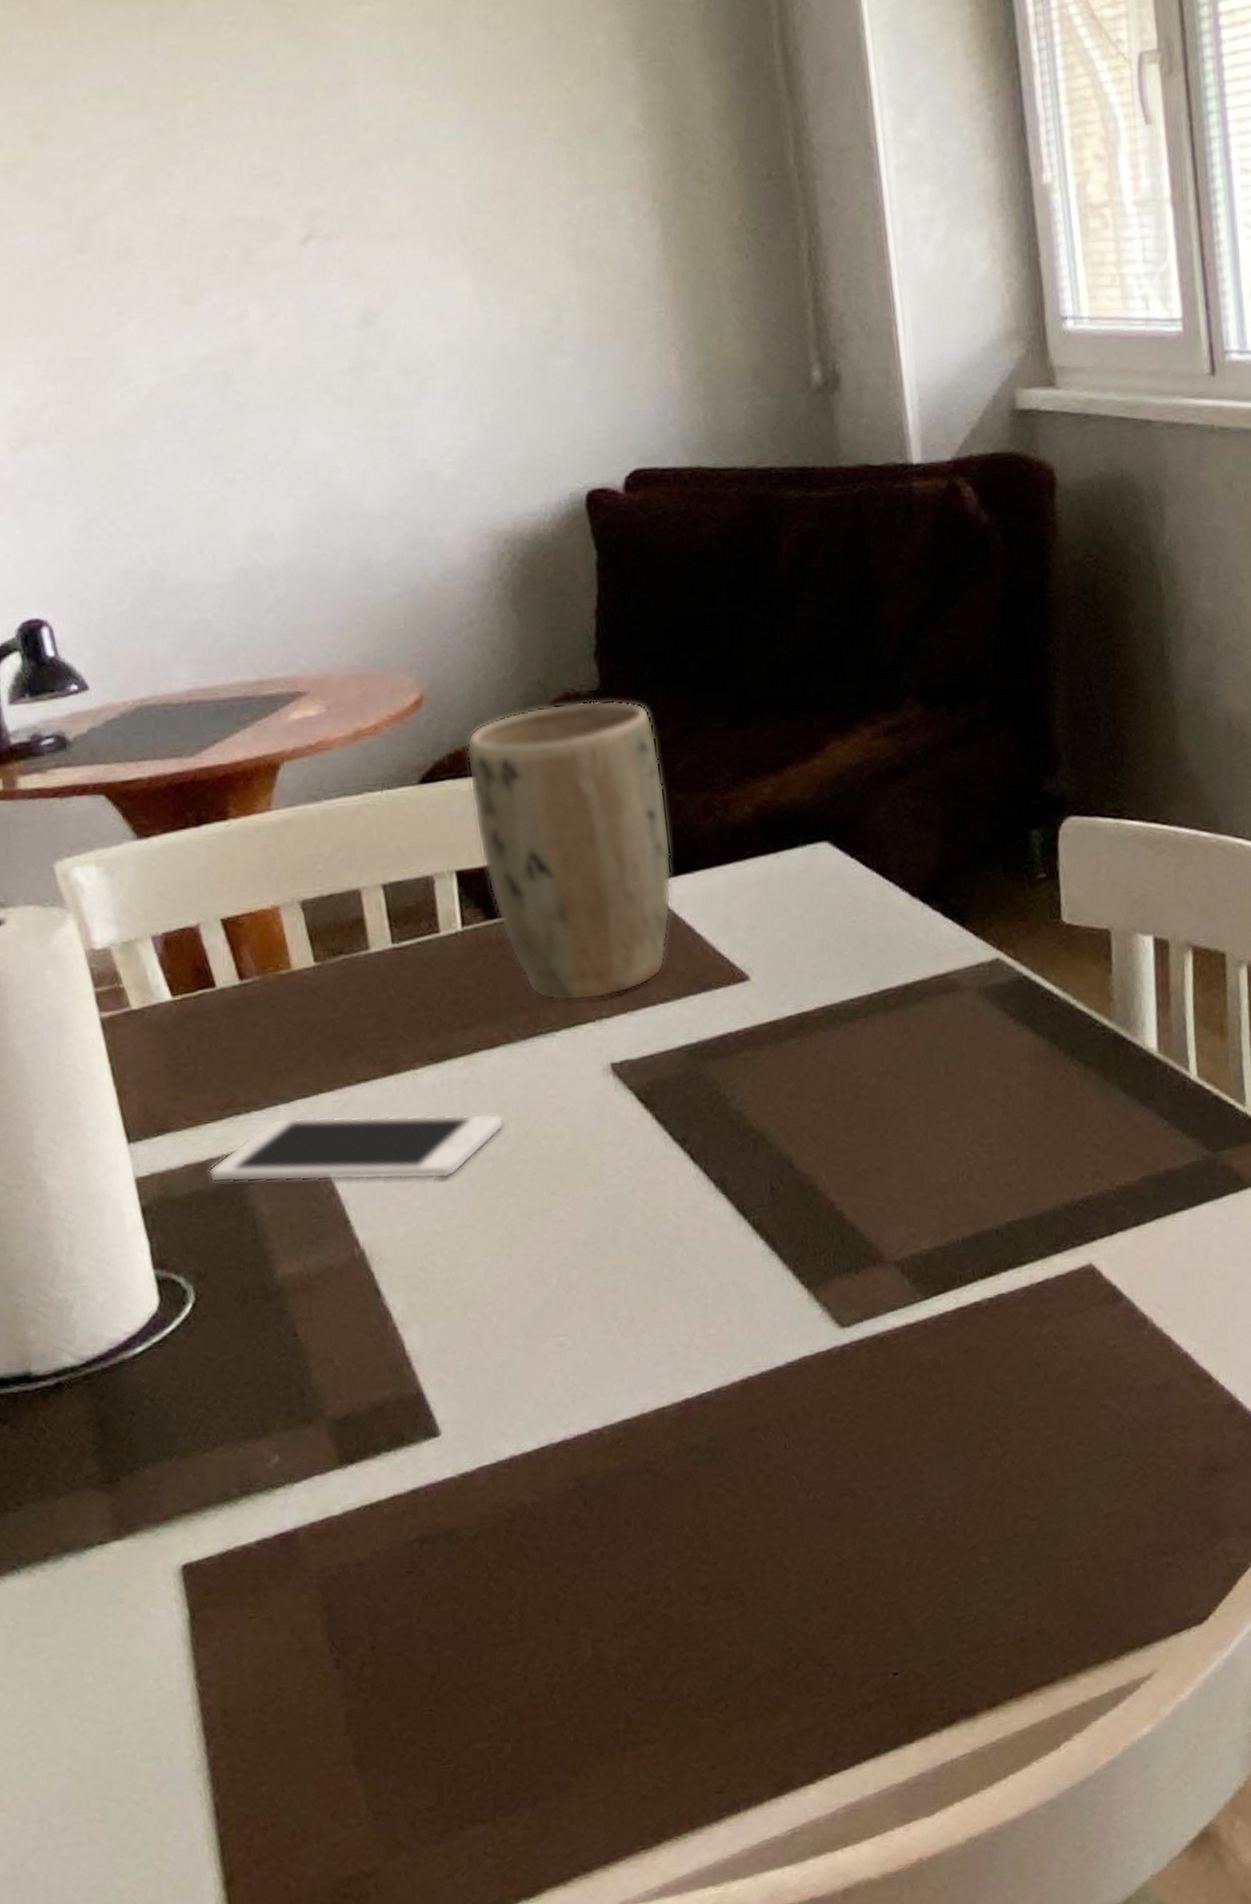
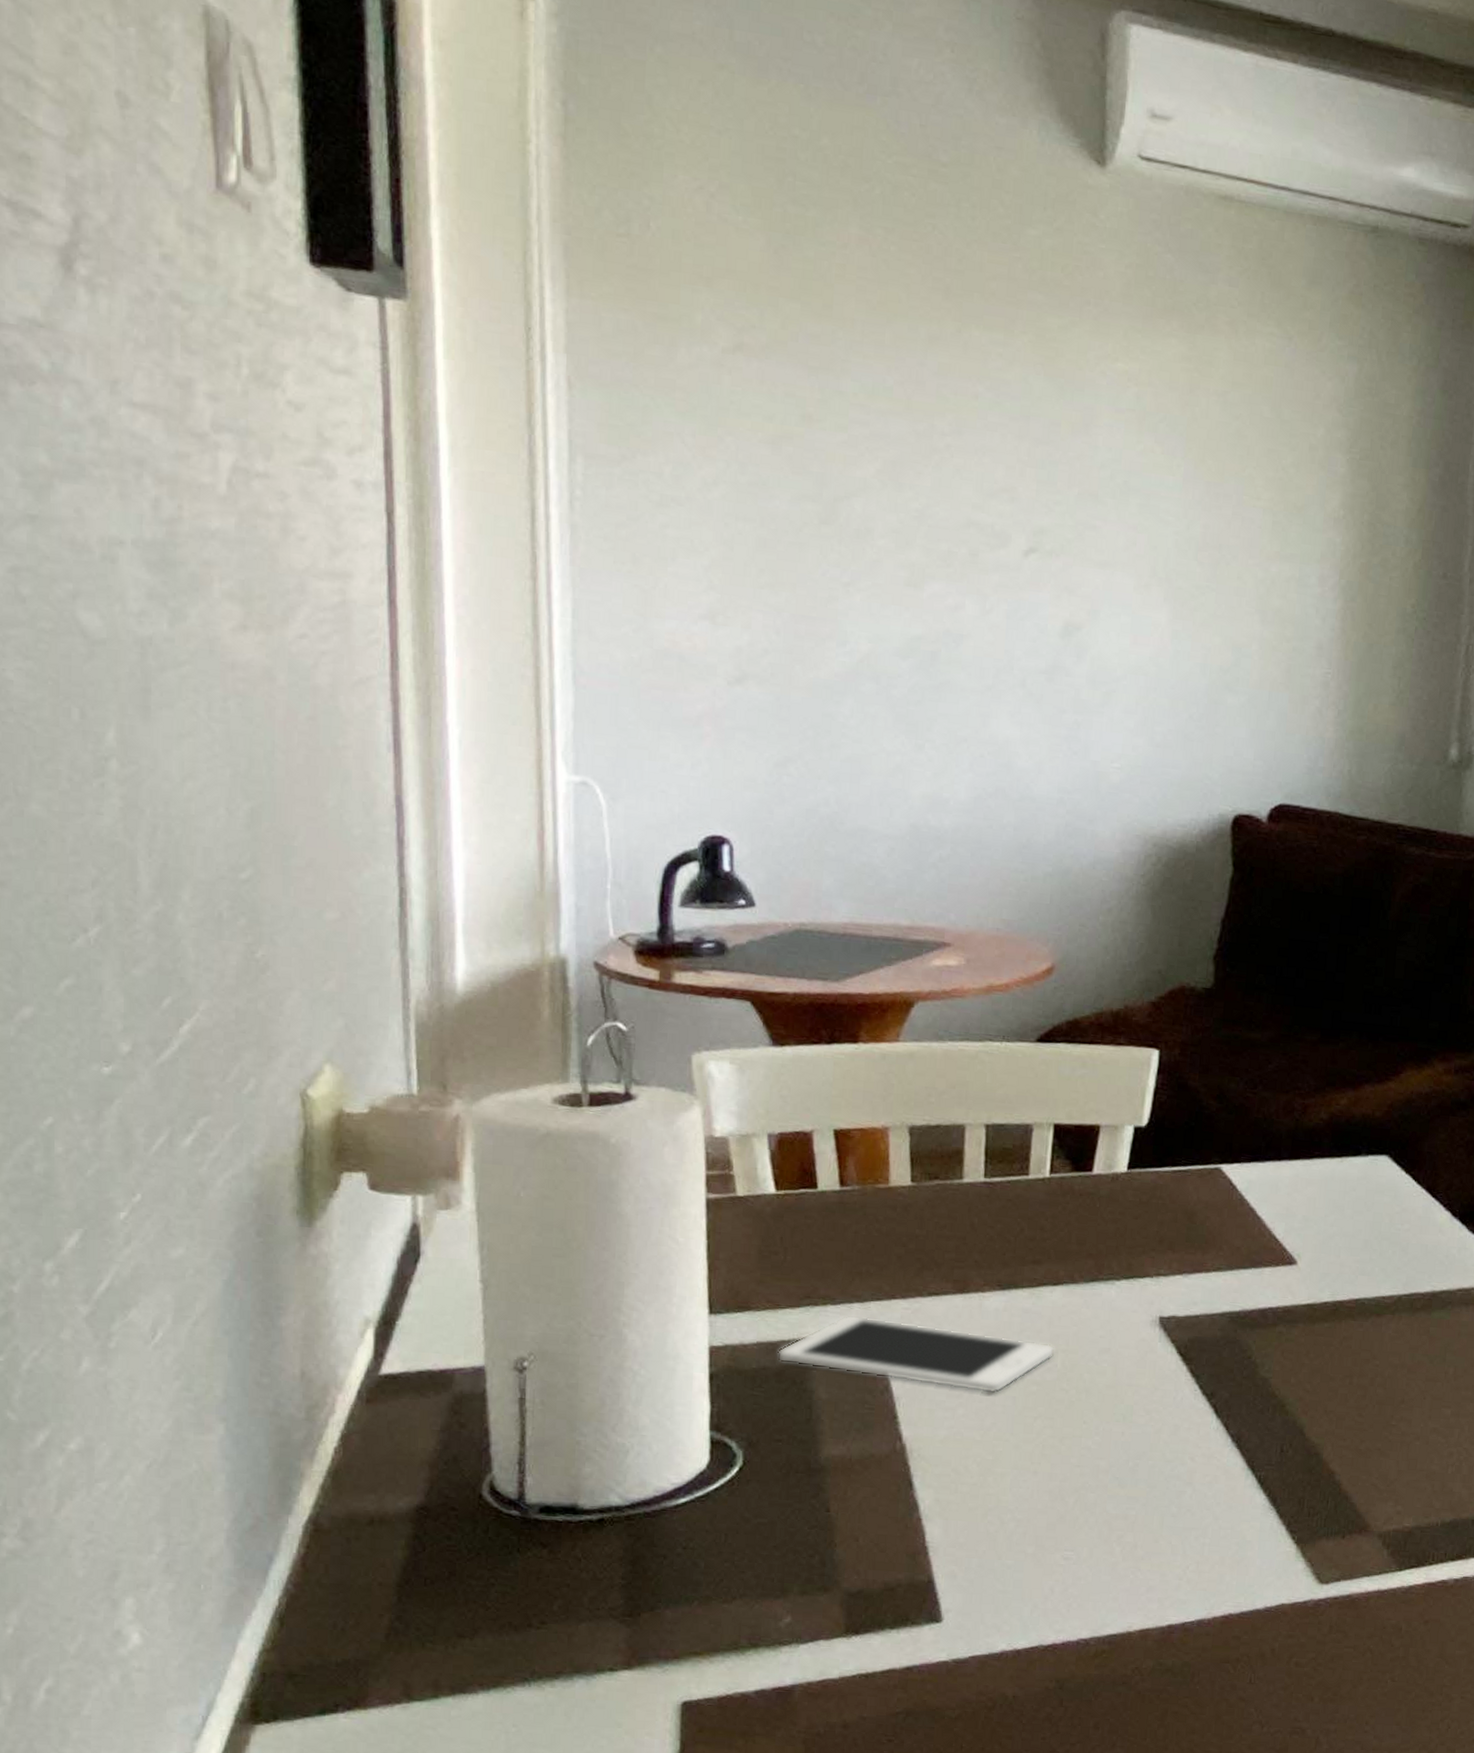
plant pot: present [465,700,672,1002] -> none [1079,994,1255,1258]

